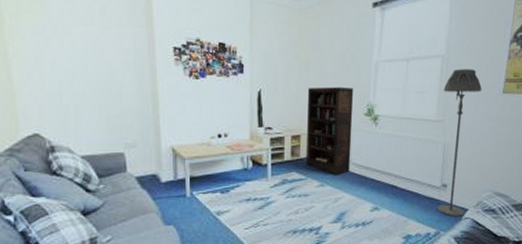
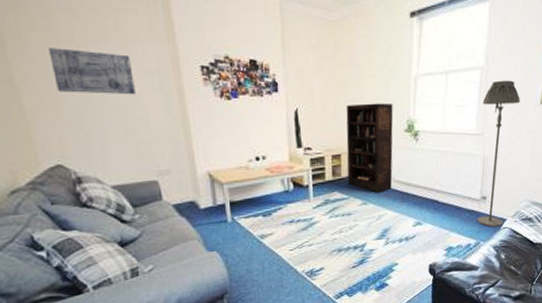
wall art: none [40,28,112,72] -> present [49,48,136,95]

